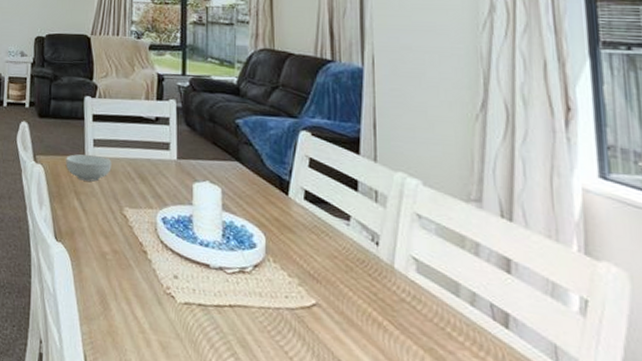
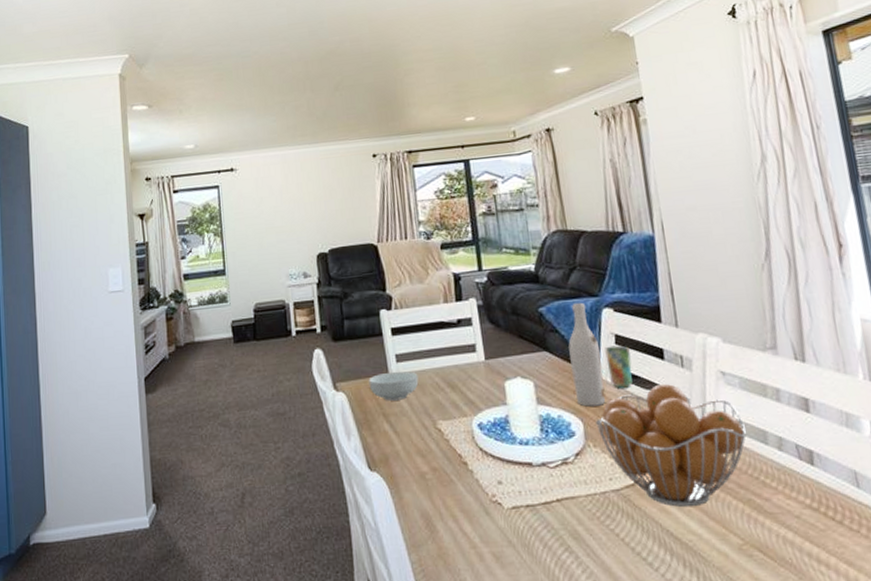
wine bottle: none [261,120,293,224] -> present [568,302,606,407]
fruit basket: none [279,214,436,343] -> present [596,383,746,507]
cup: none [297,168,323,212] -> present [605,345,633,388]

